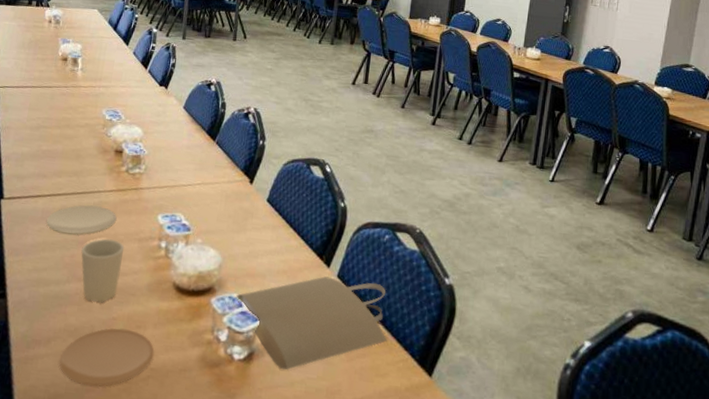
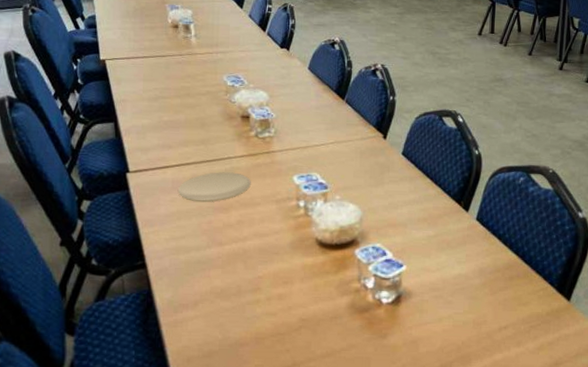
plate: present [59,328,154,387] -> none [210,286,304,341]
cup: present [81,239,125,303] -> none [218,203,263,264]
tote bag: present [236,276,387,371] -> none [379,220,527,308]

